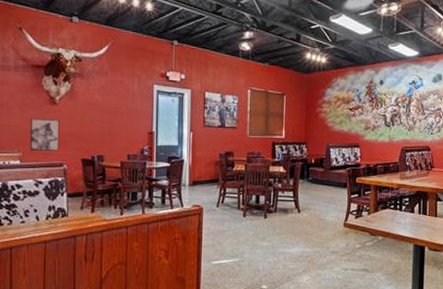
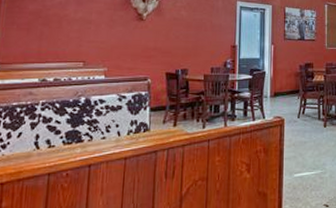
wall art: present [30,117,60,151] -> none [116,33,146,66]

